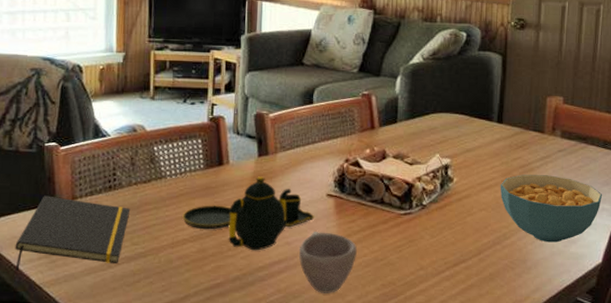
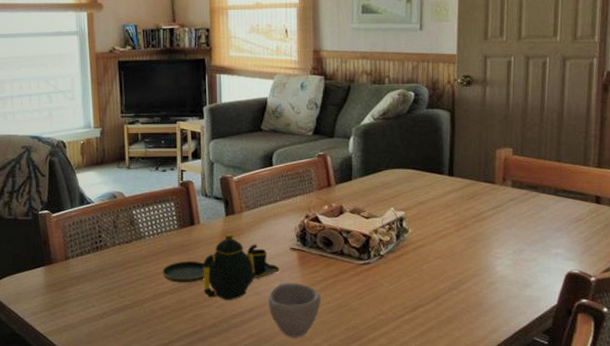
notepad: present [15,195,131,271] -> none [20,257,116,322]
cereal bowl: present [500,174,603,243] -> none [453,223,556,287]

